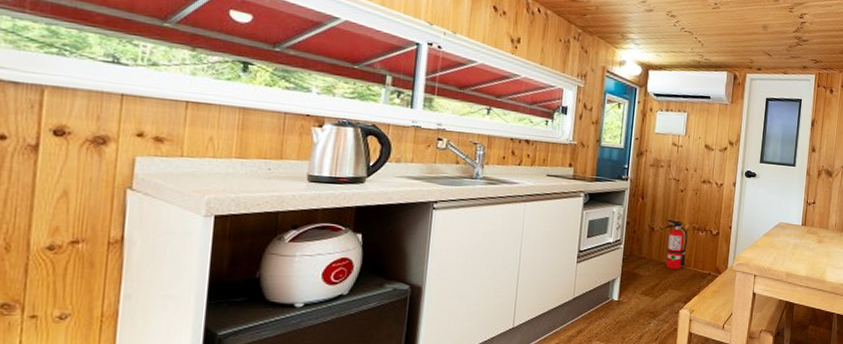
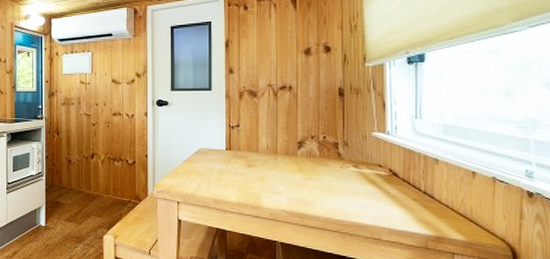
fire extinguisher: present [665,219,688,269] -> none [81,151,105,197]

